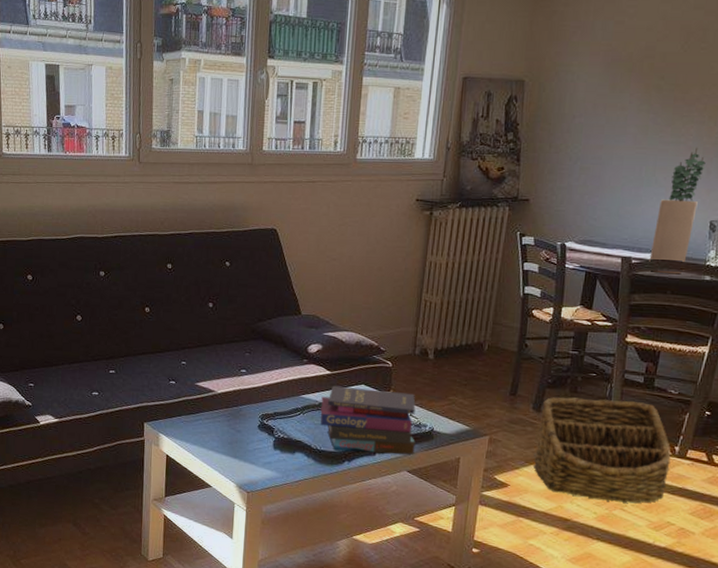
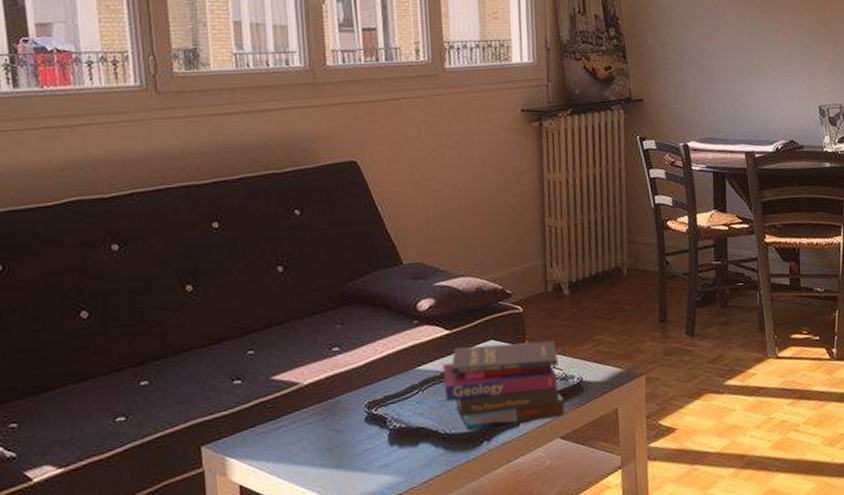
basket: present [533,397,671,503] -> none [695,306,832,427]
vase: present [649,148,706,275] -> none [770,34,805,166]

